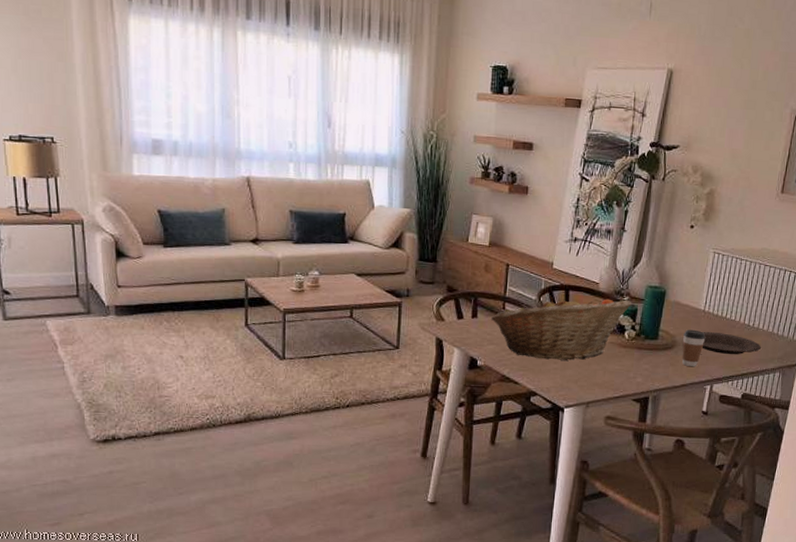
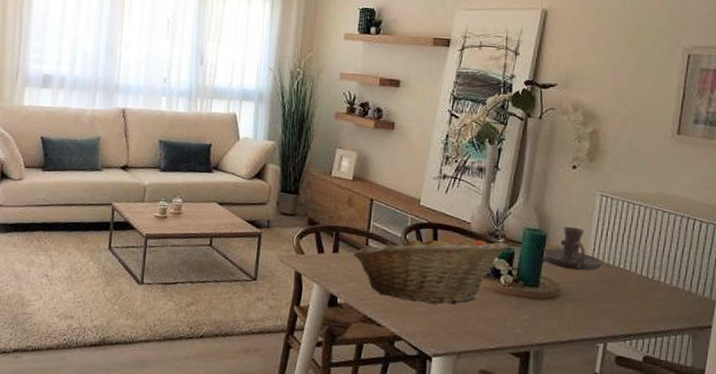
candle holder: none [660,282,713,323] -> present [541,226,604,271]
coffee cup: present [682,329,706,367] -> none [568,278,596,322]
plate: present [702,331,762,354] -> none [591,281,665,310]

